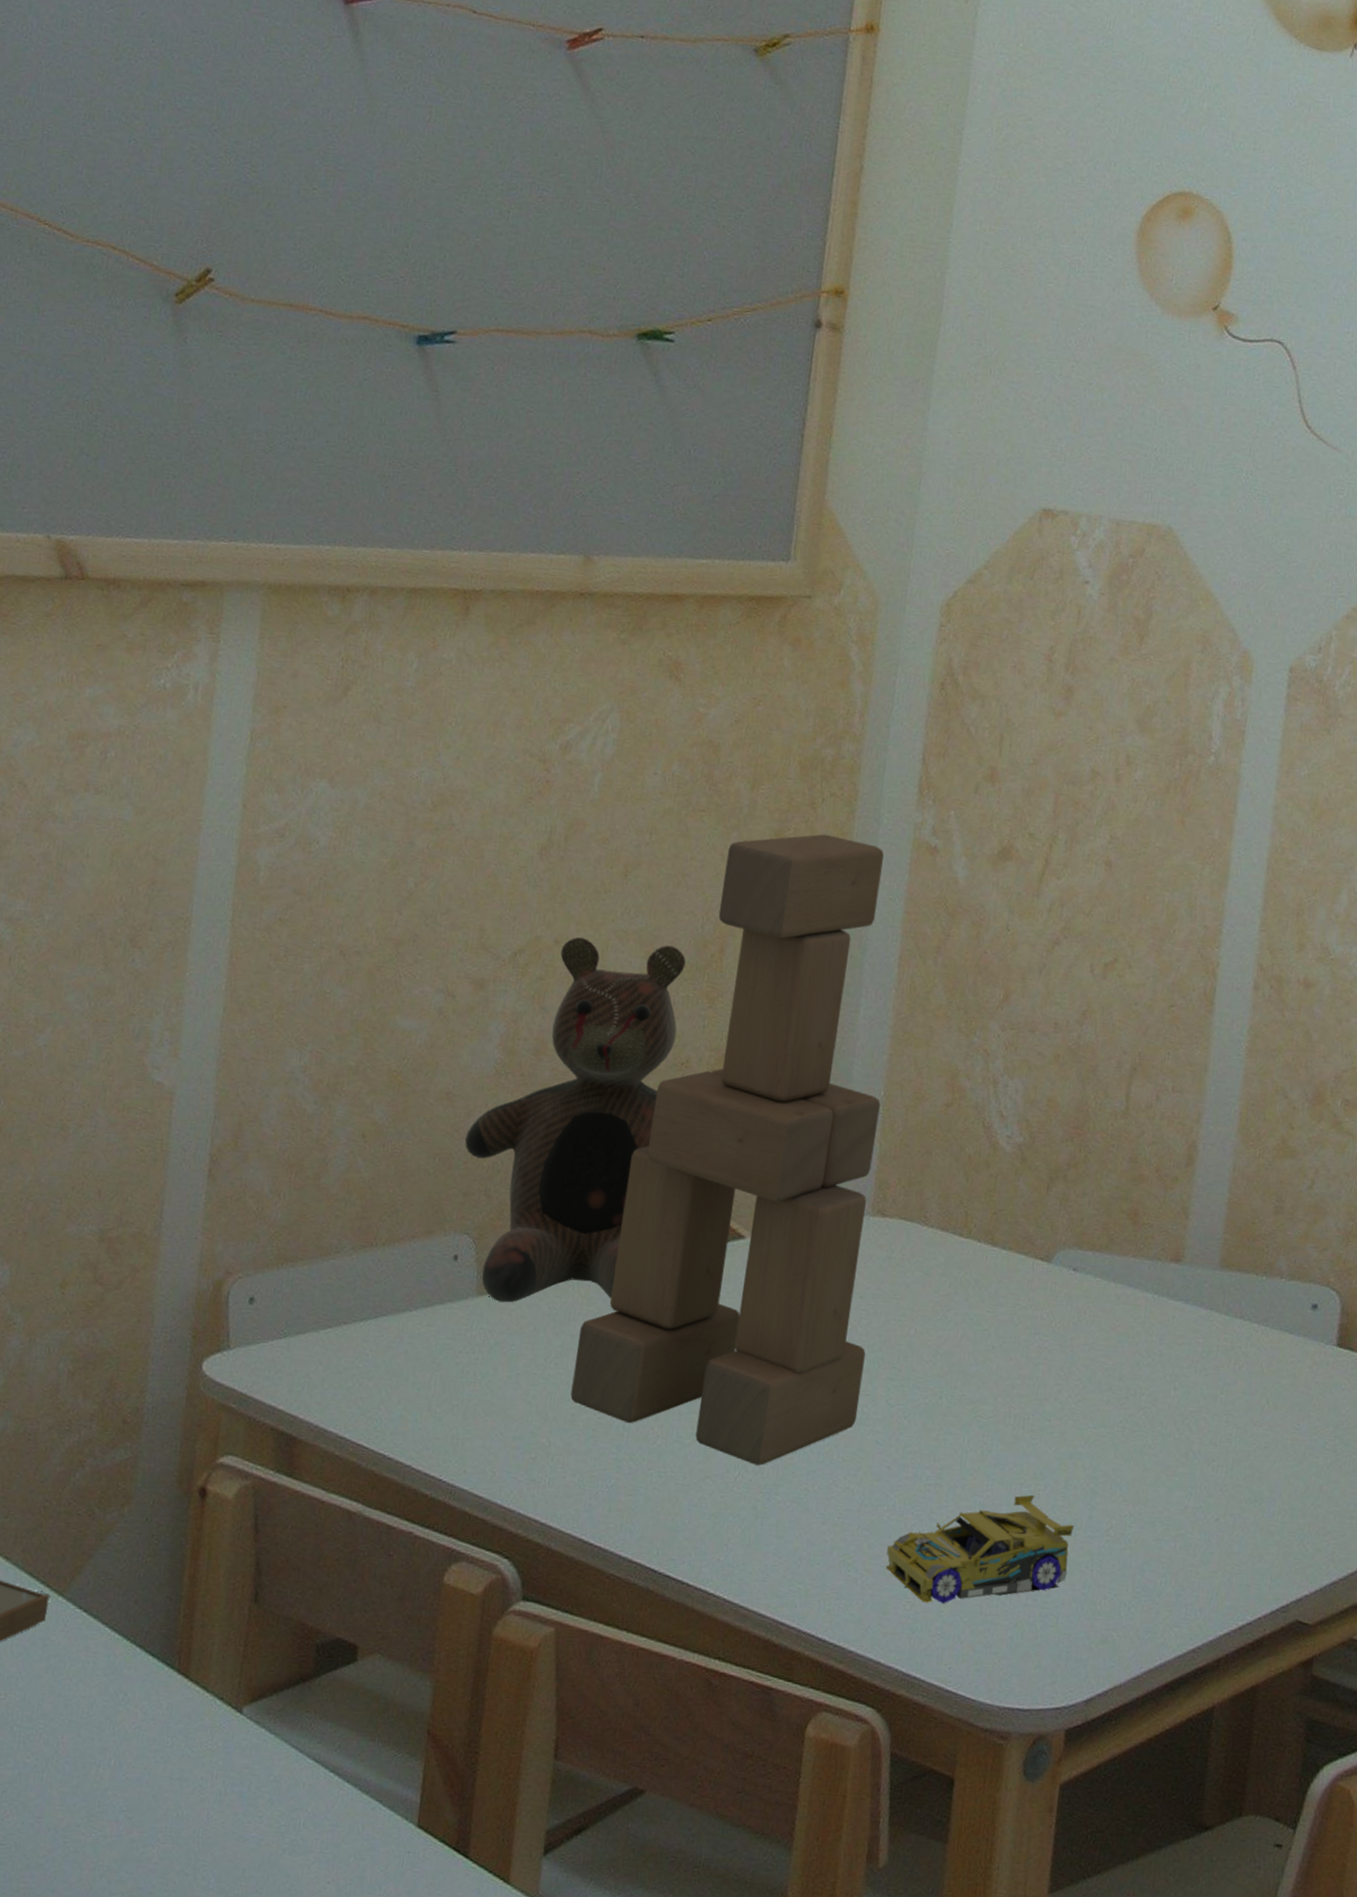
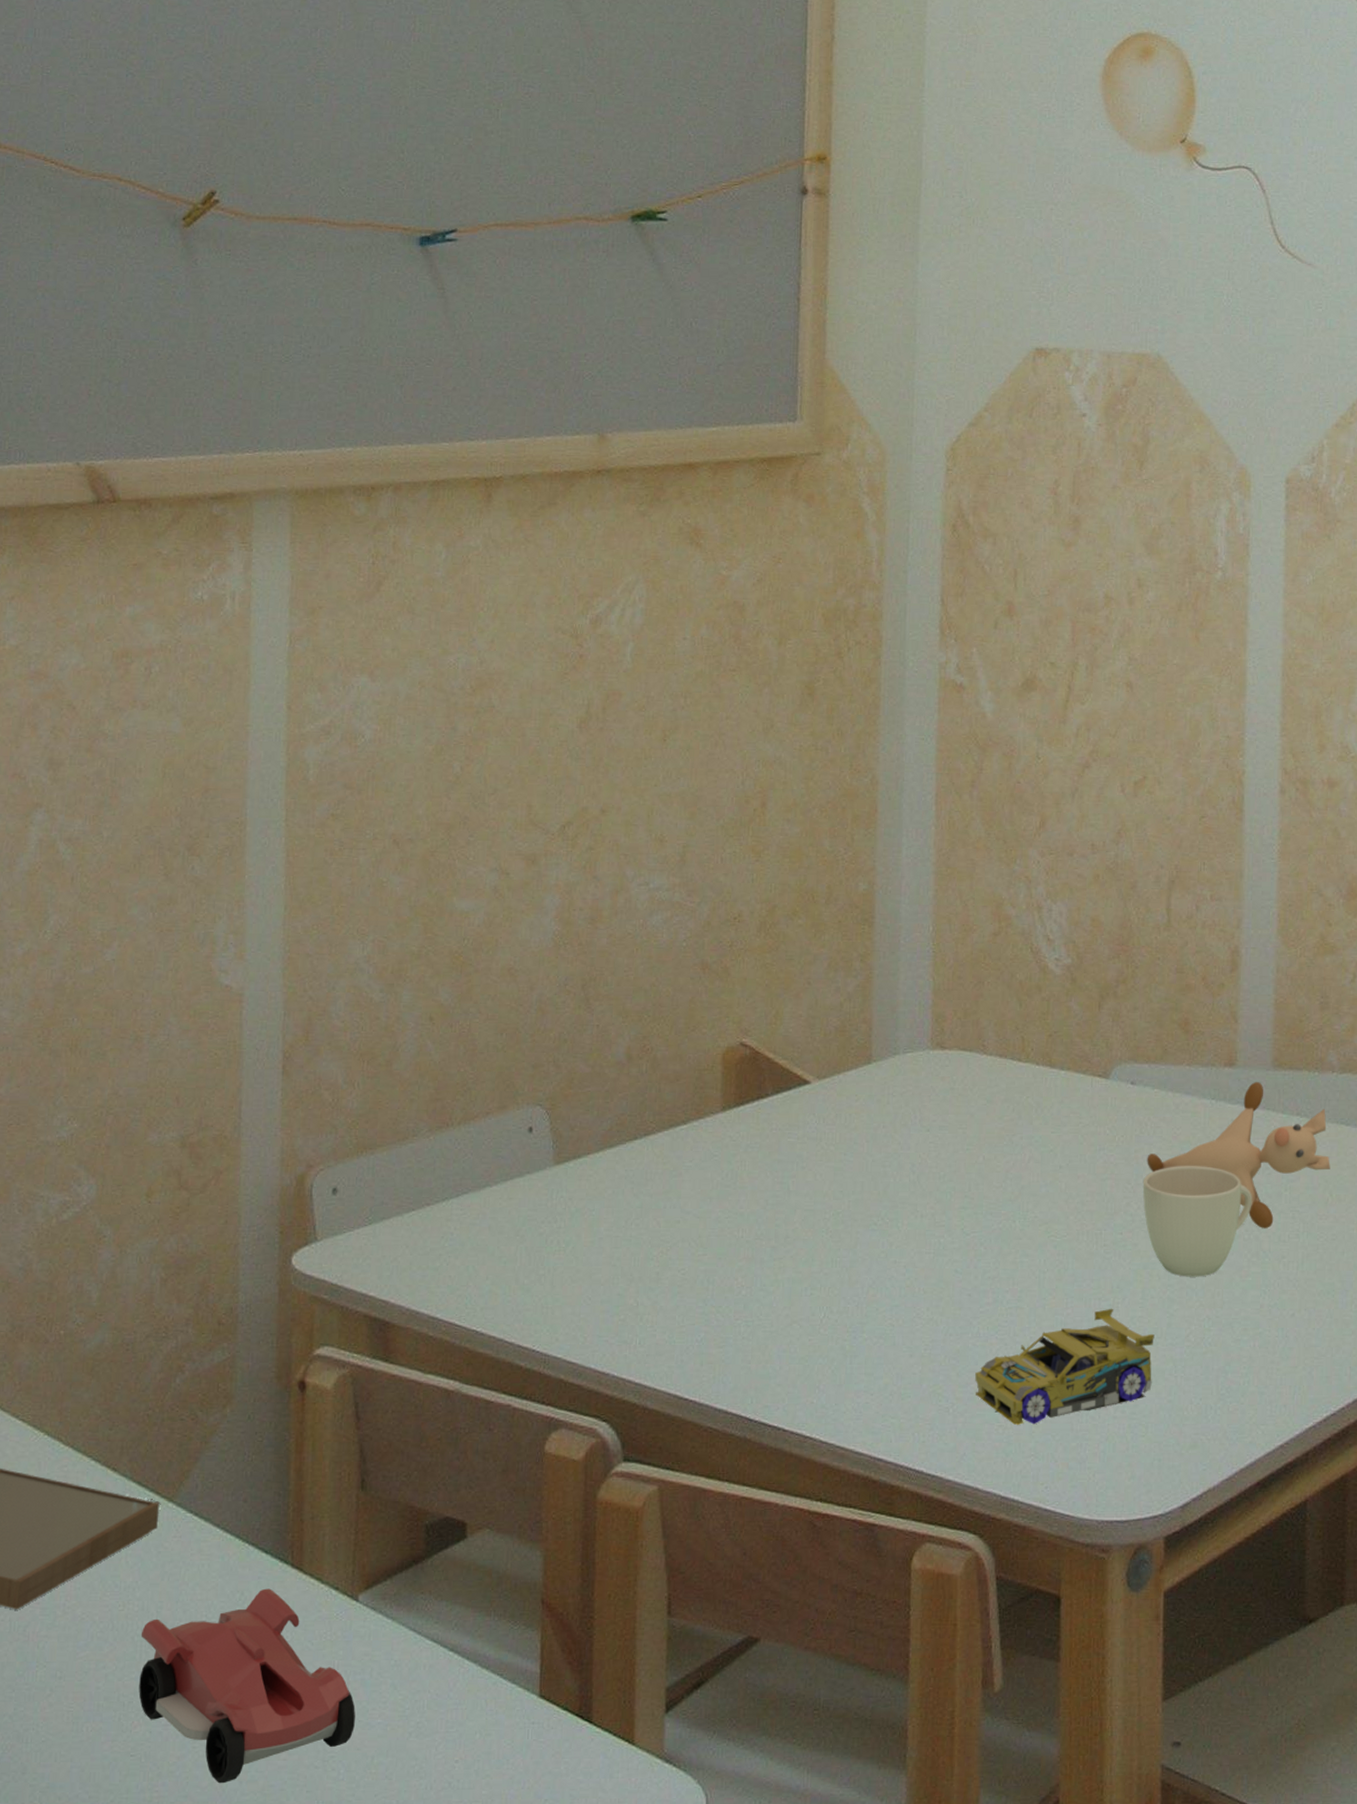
toy car: none [13,1691,231,1882] -> present [139,1588,356,1784]
teddy bear: present [464,937,686,1303] -> none [529,804,730,1169]
toy blocks: present [570,834,884,1466] -> none [654,682,937,1305]
cup: none [1074,1357,1187,1472] -> present [1142,1166,1252,1277]
toy animal: none [1082,1280,1271,1430] -> present [1147,1082,1330,1228]

